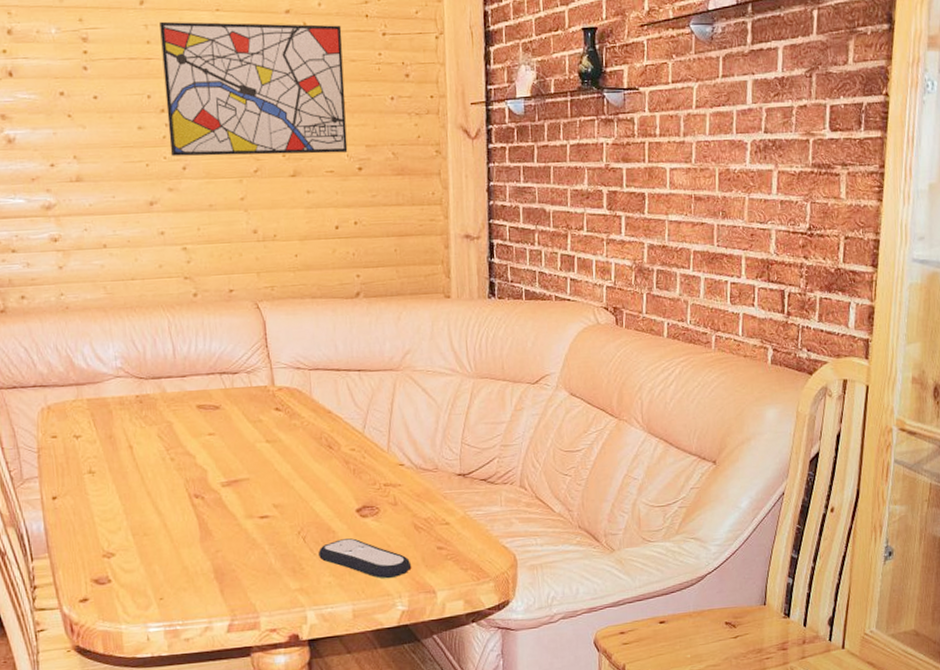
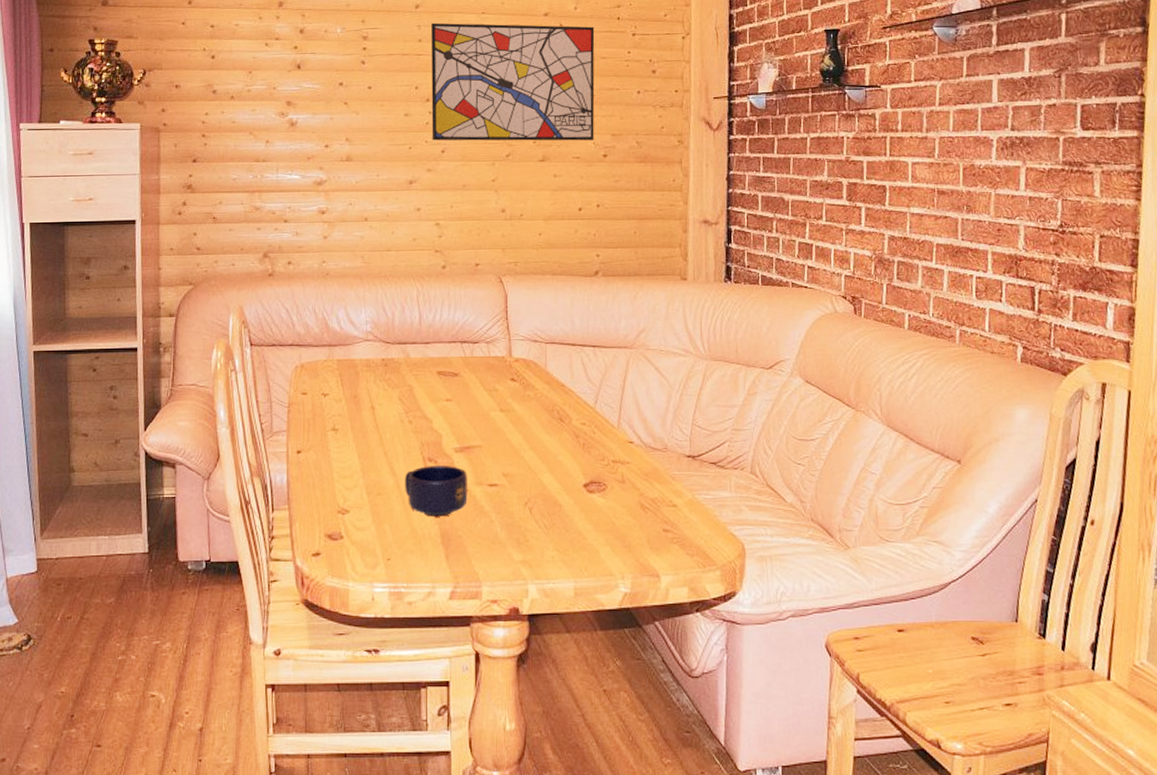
mug: none [171,501,239,553] -> present [405,466,468,517]
remote control: present [319,538,412,579] -> none [544,513,636,558]

